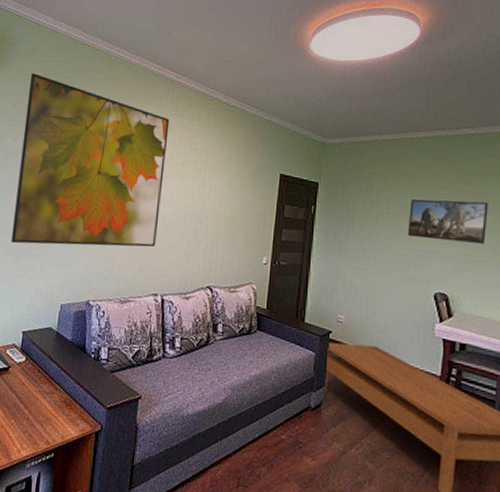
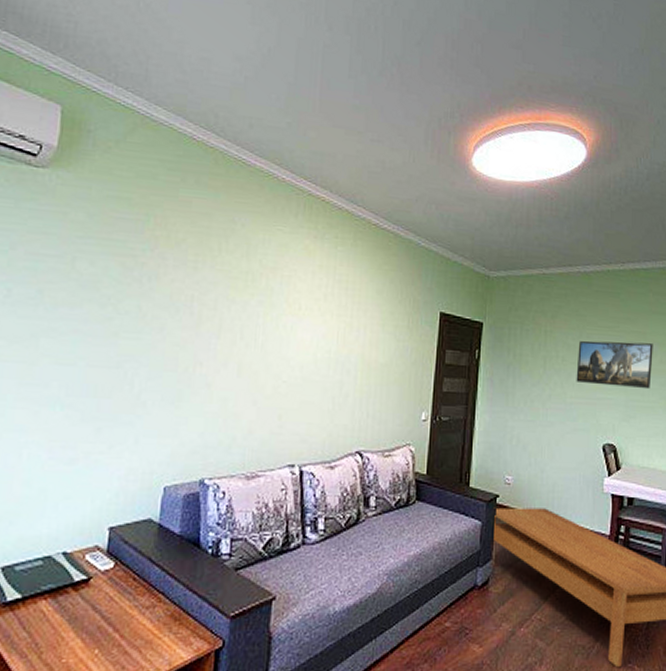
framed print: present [11,73,170,247] -> none [89,173,307,408]

